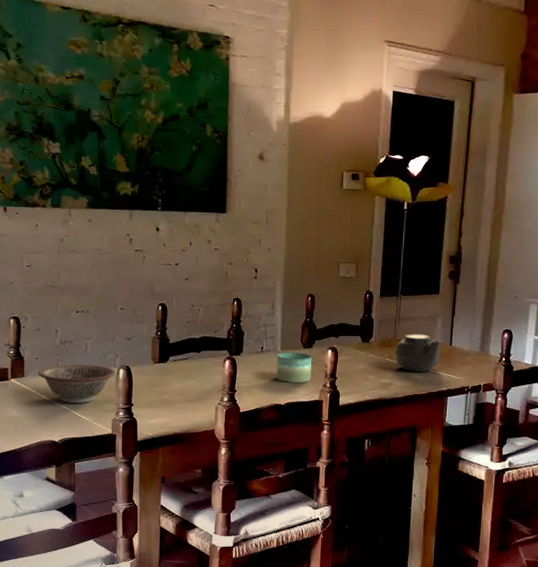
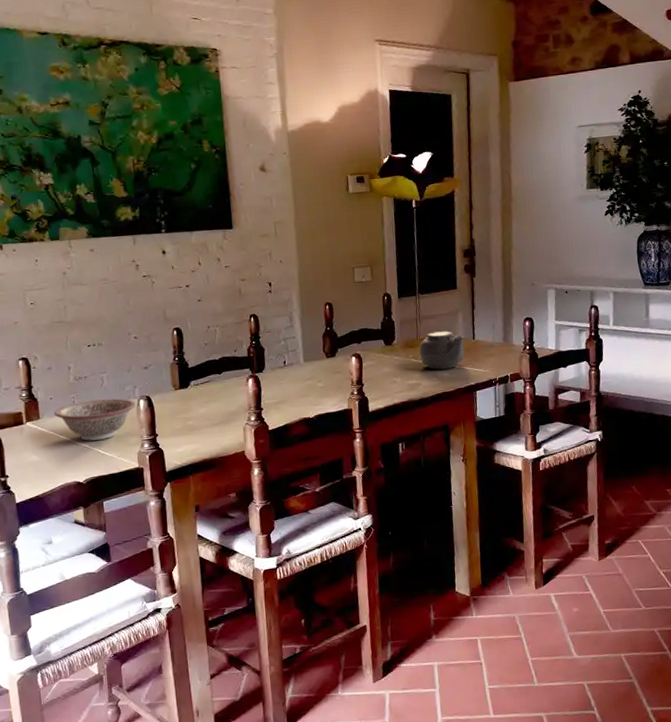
candle: present [276,353,312,383] -> none [301,363,338,395]

